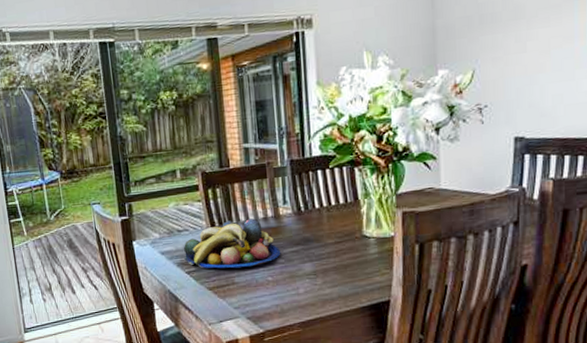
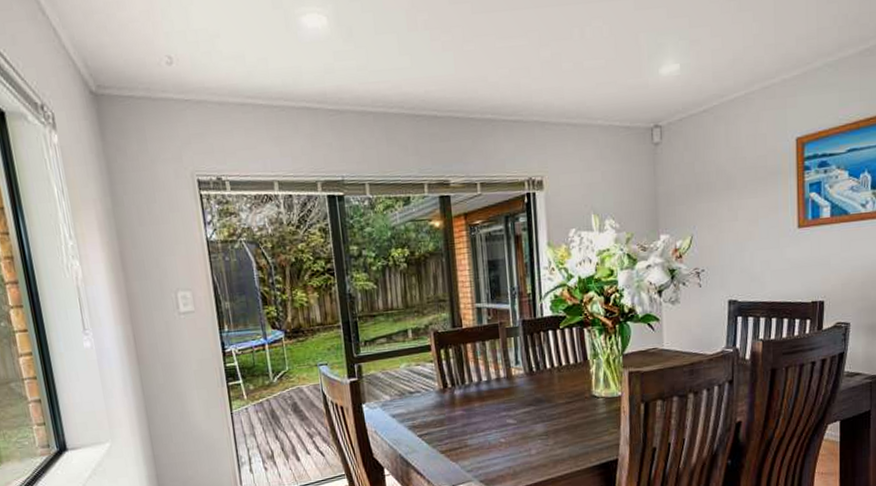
fruit bowl: present [184,218,281,269] -> none [416,379,514,431]

